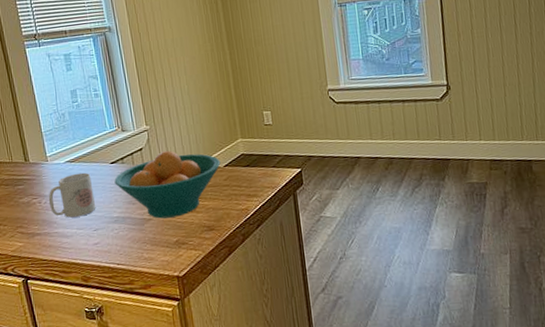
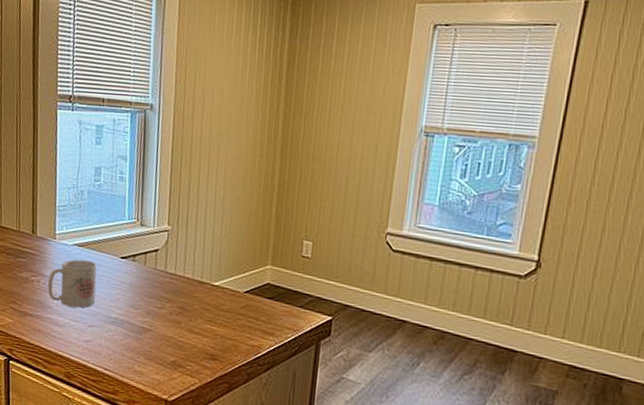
fruit bowl: present [114,151,221,219] -> none [120,258,242,336]

